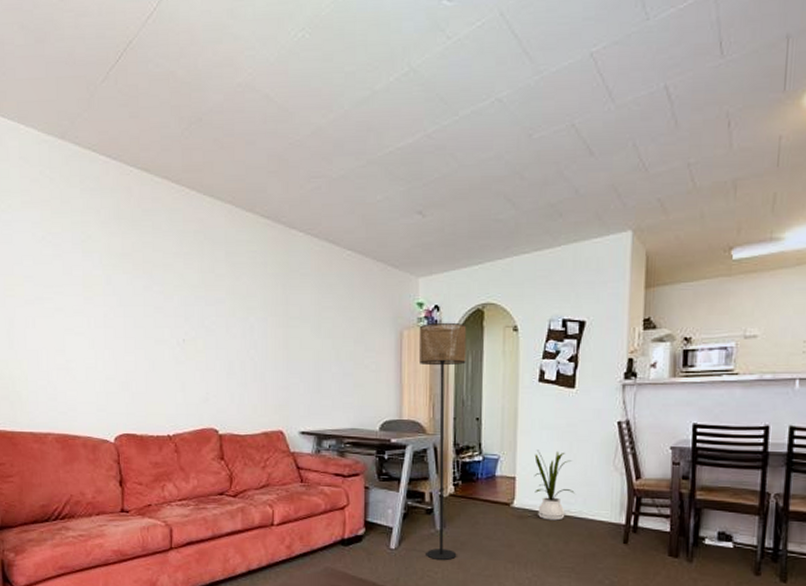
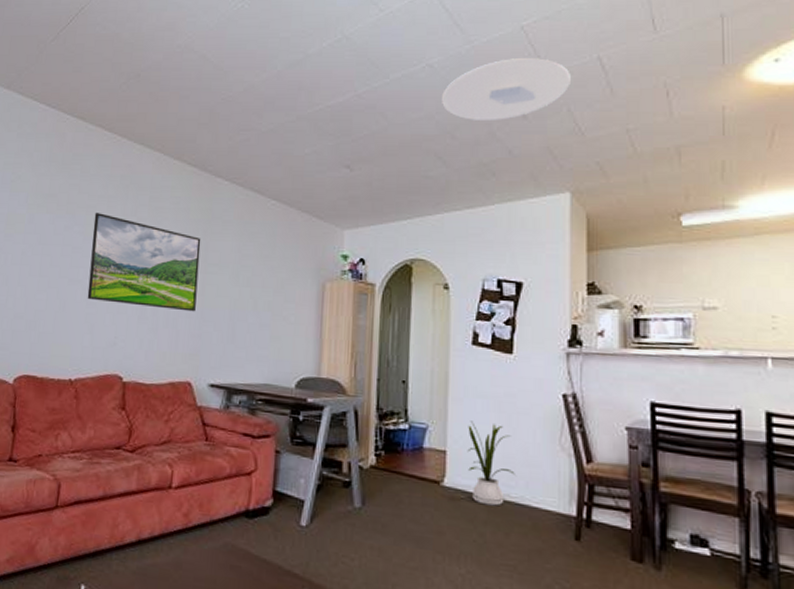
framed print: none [172,271,281,365] -> present [87,213,201,312]
floor lamp: present [419,322,467,561] -> none [341,276,394,546]
ceiling light: none [511,89,637,159] -> present [442,58,571,120]

